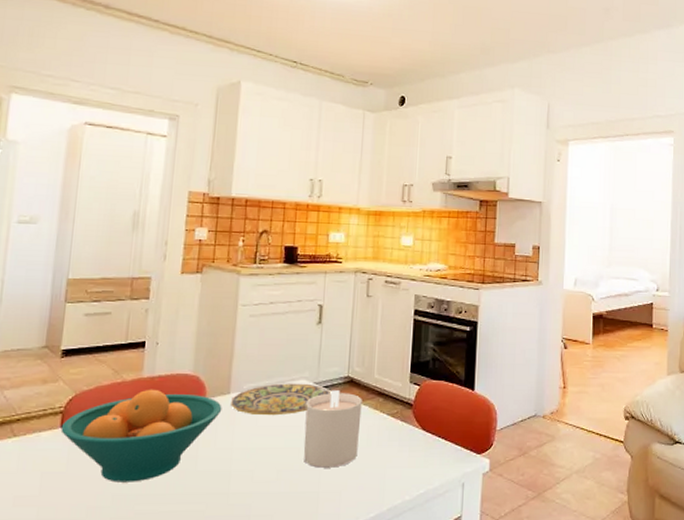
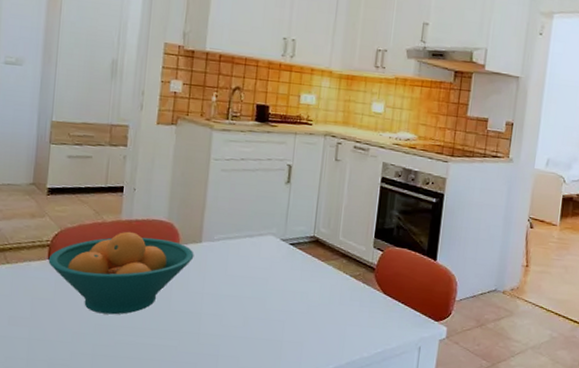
plate: present [231,383,331,416] -> none [202,237,297,267]
candle: present [304,390,362,468] -> none [269,248,327,320]

